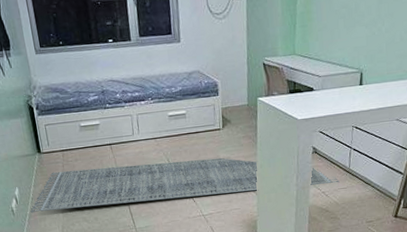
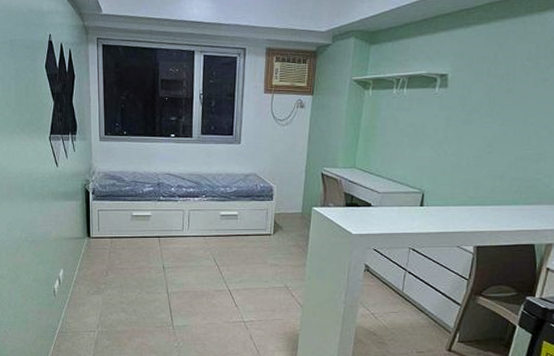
rug: present [30,157,340,214] -> none [72,258,391,306]

